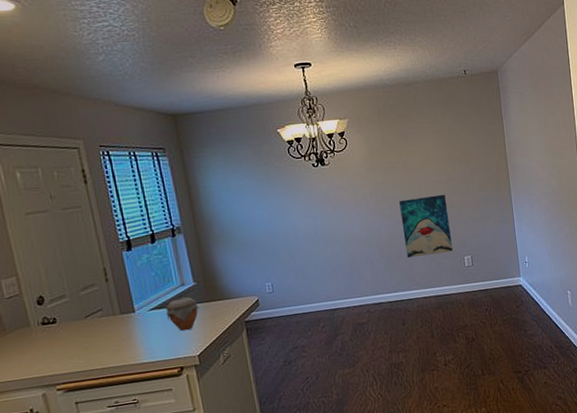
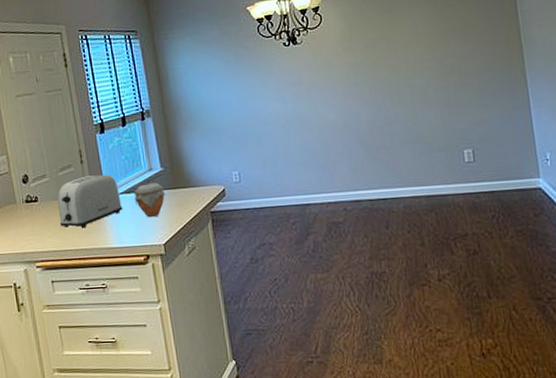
toaster: none [79,291,155,347] -> present [57,174,123,229]
wall art: present [399,194,453,259] -> none [382,75,449,150]

